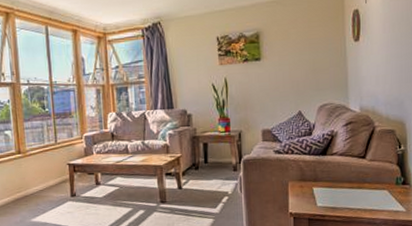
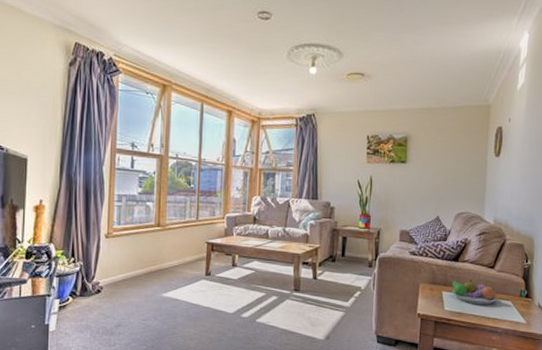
fruit bowl: none [319,172,372,197] -> present [449,279,497,305]

